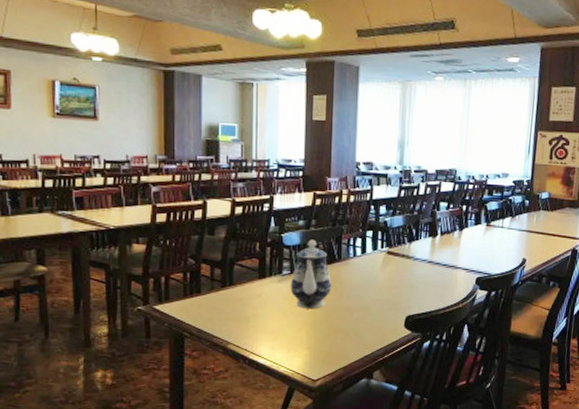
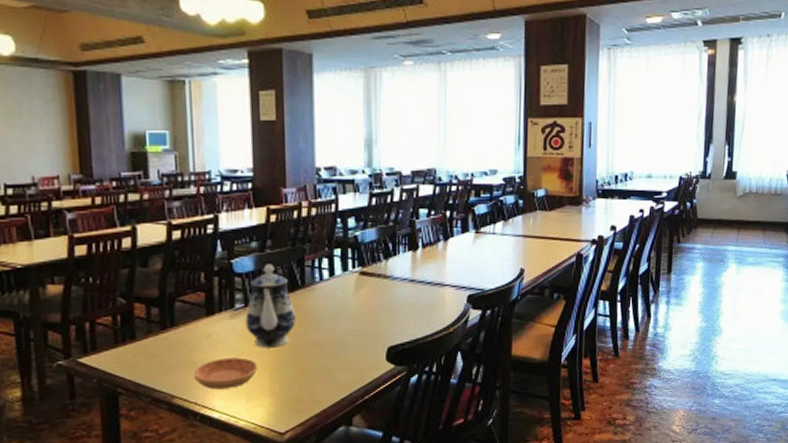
saucer: none [245,315,297,340] -> present [193,357,257,390]

